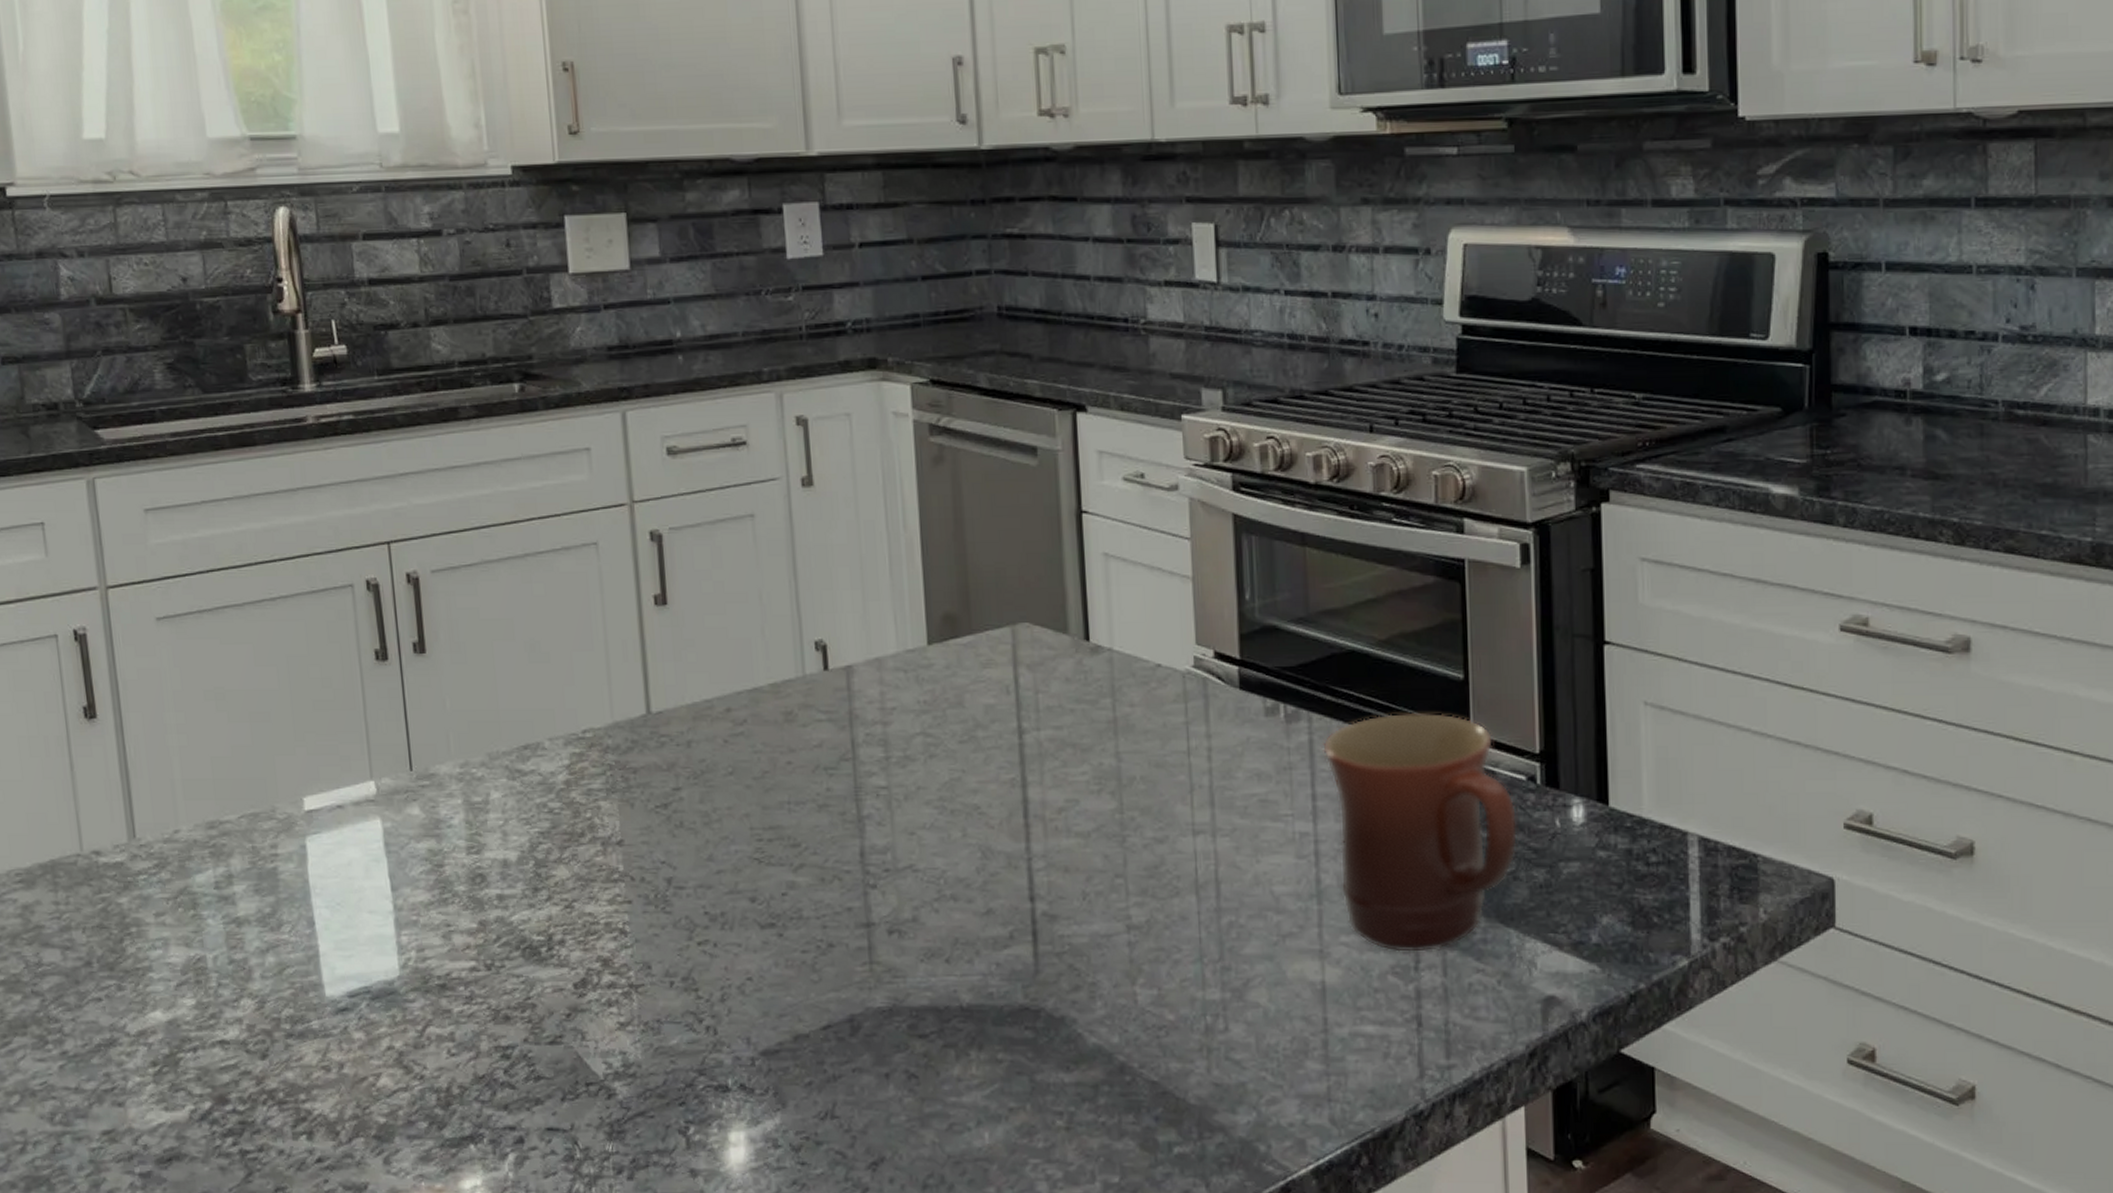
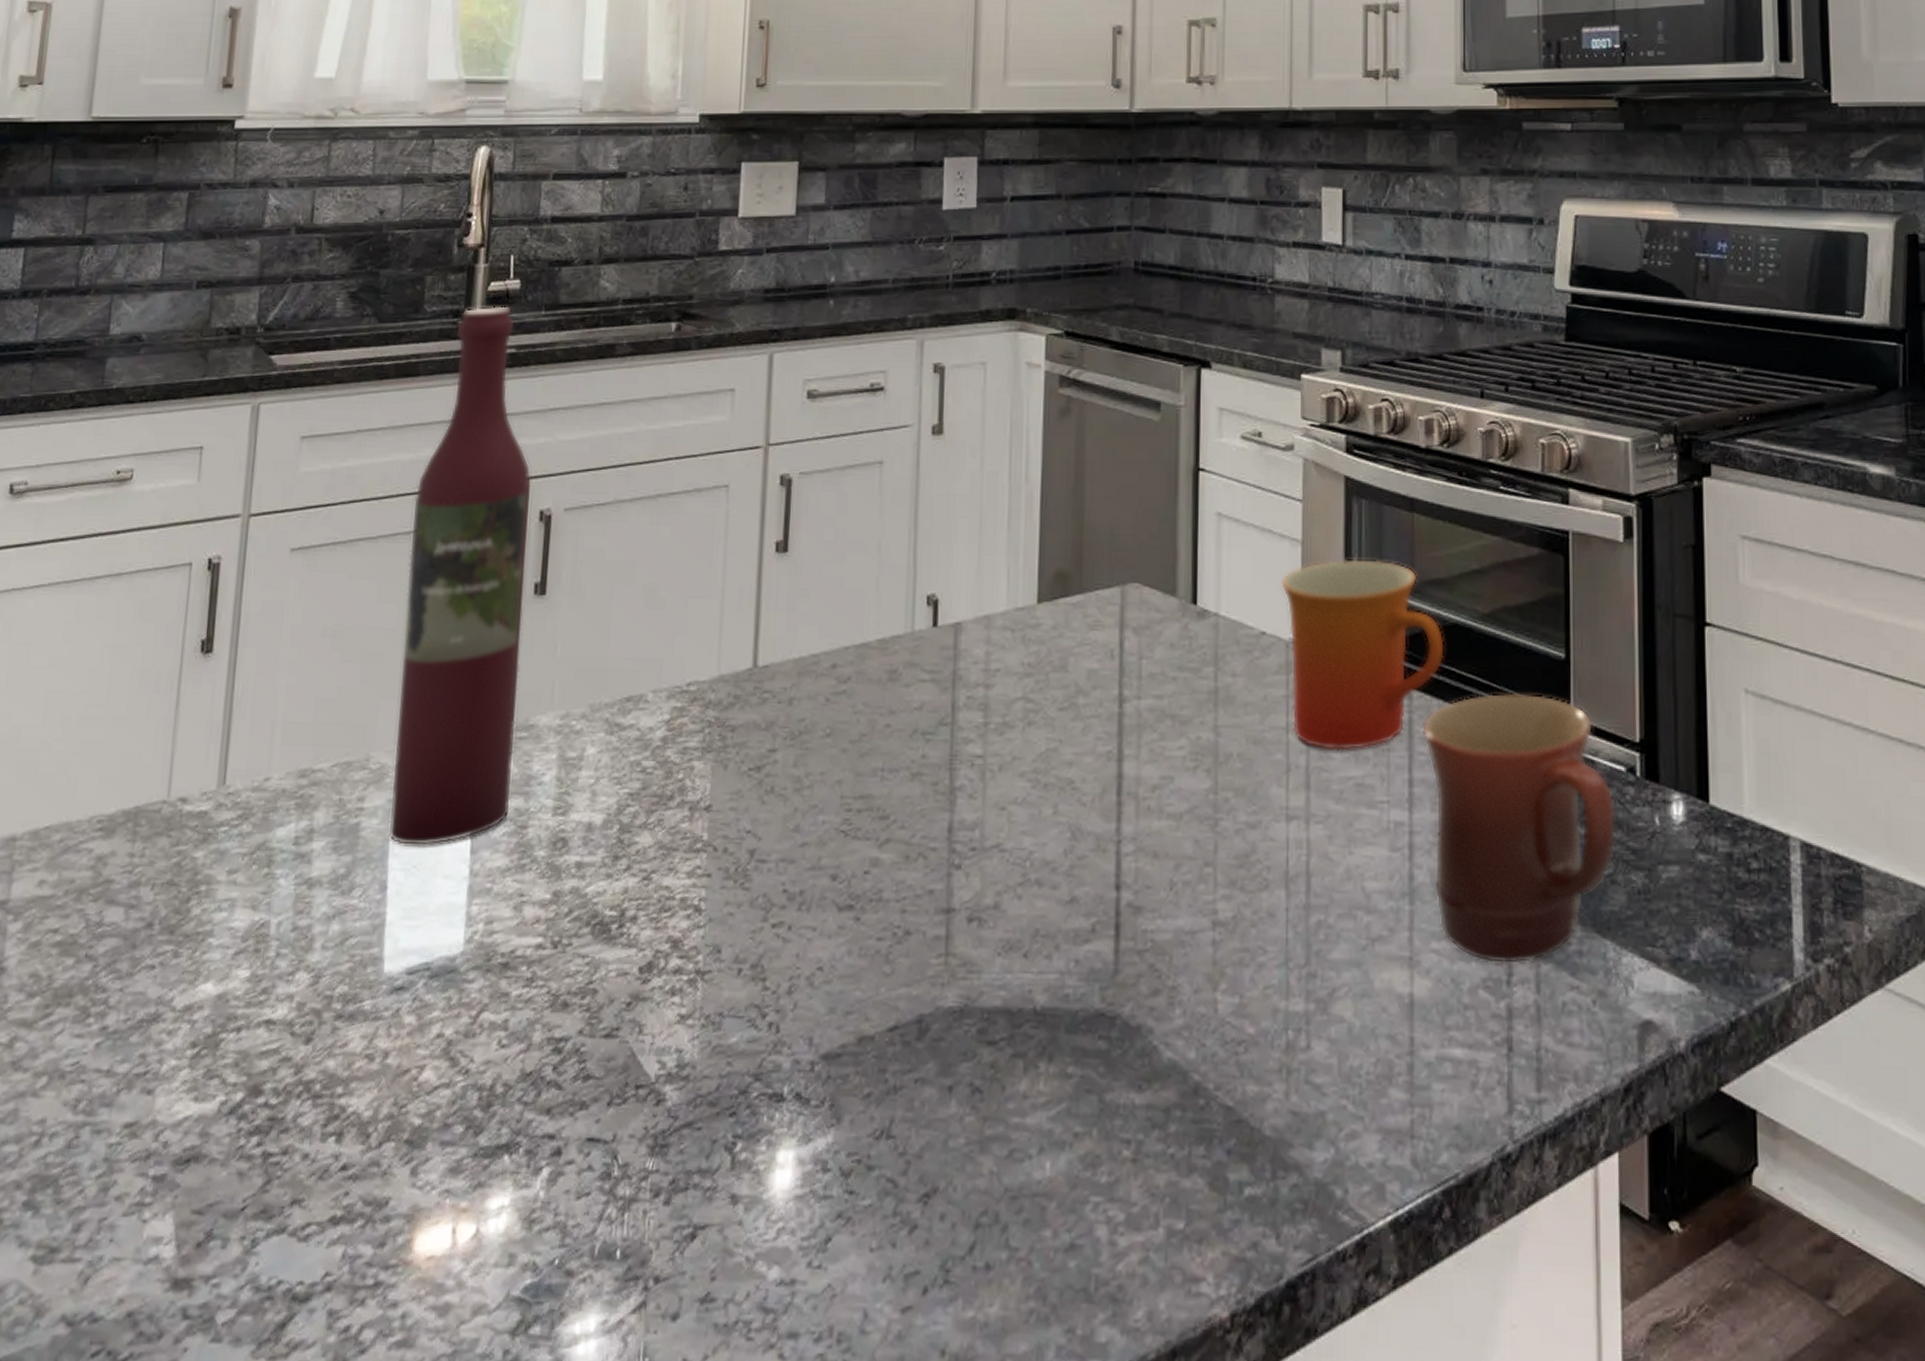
wine bottle: none [274,372,425,887] -> present [388,306,532,847]
mug: none [1174,593,1342,771] -> present [1281,559,1444,751]

